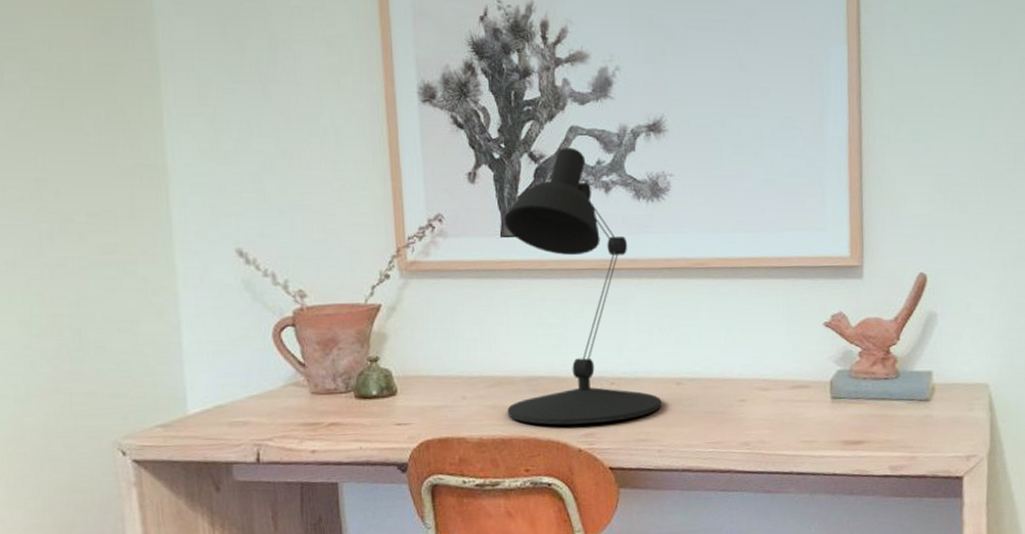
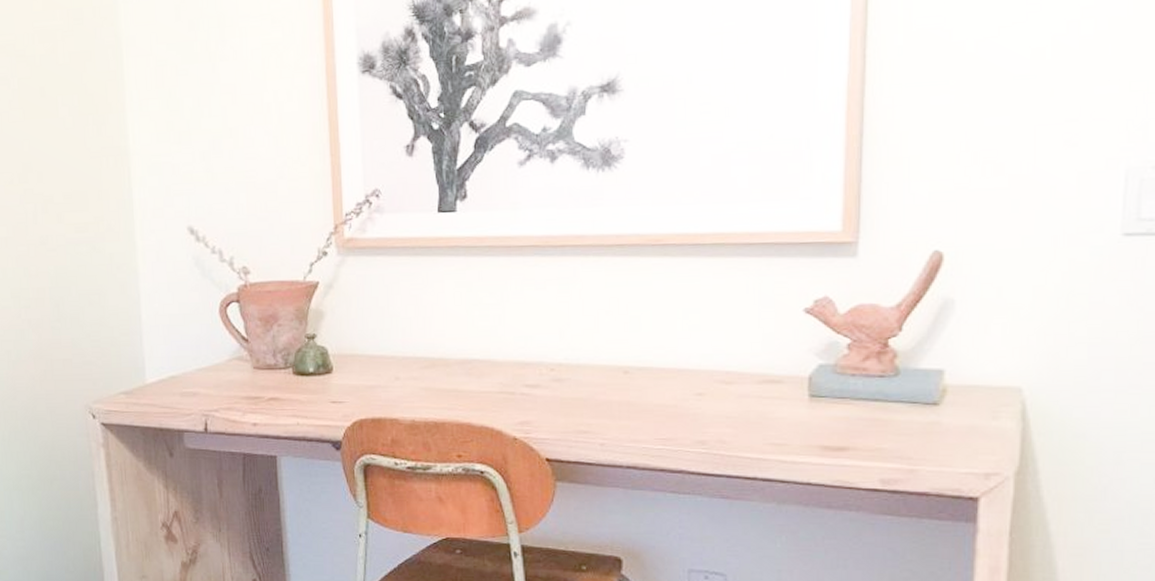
desk lamp: present [504,147,662,425] -> none [440,114,606,411]

